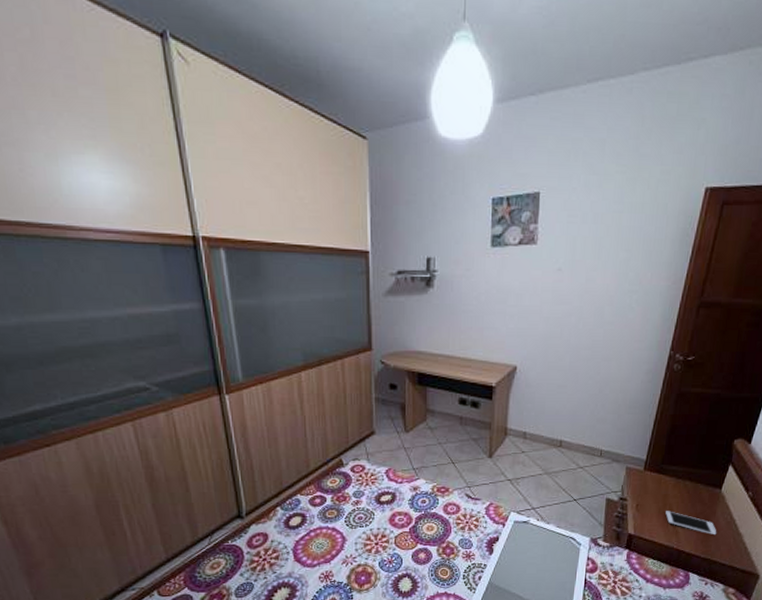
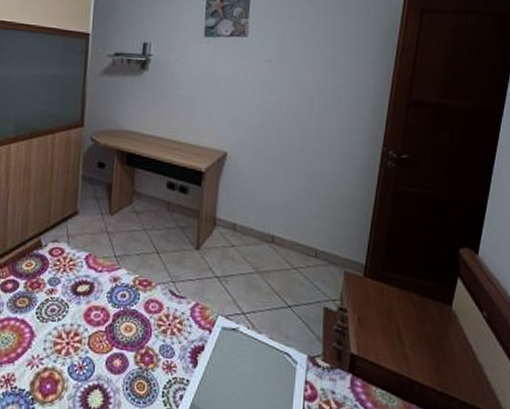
cell phone: present [665,511,717,534] -> none [392,328,453,362]

